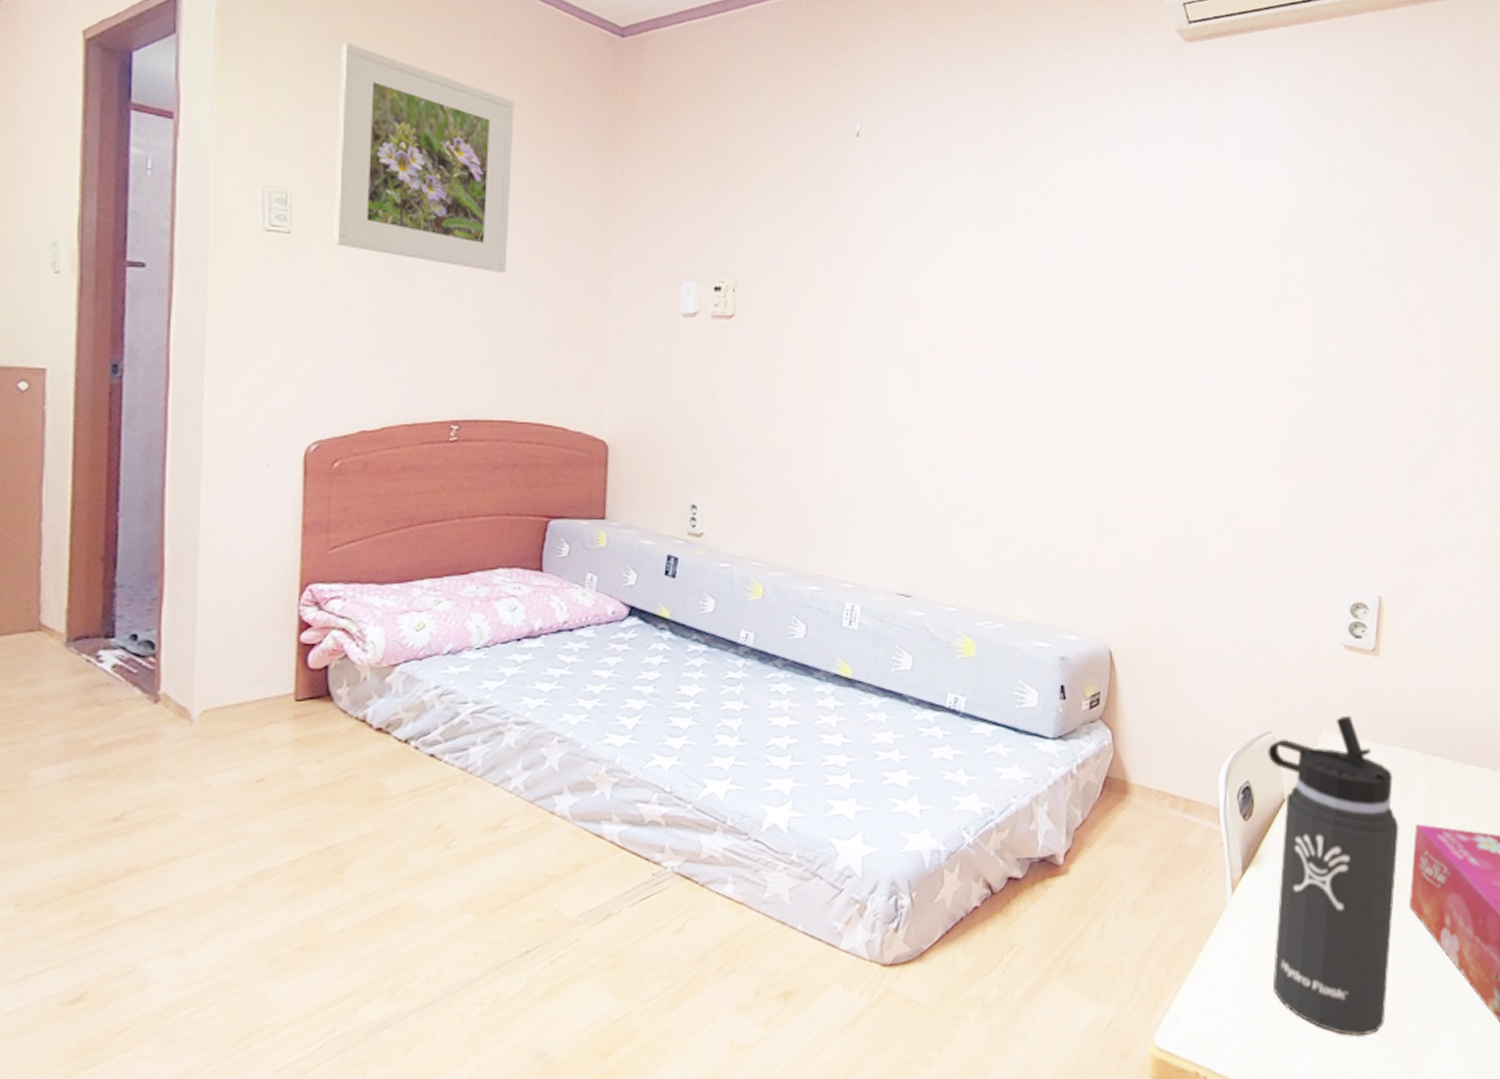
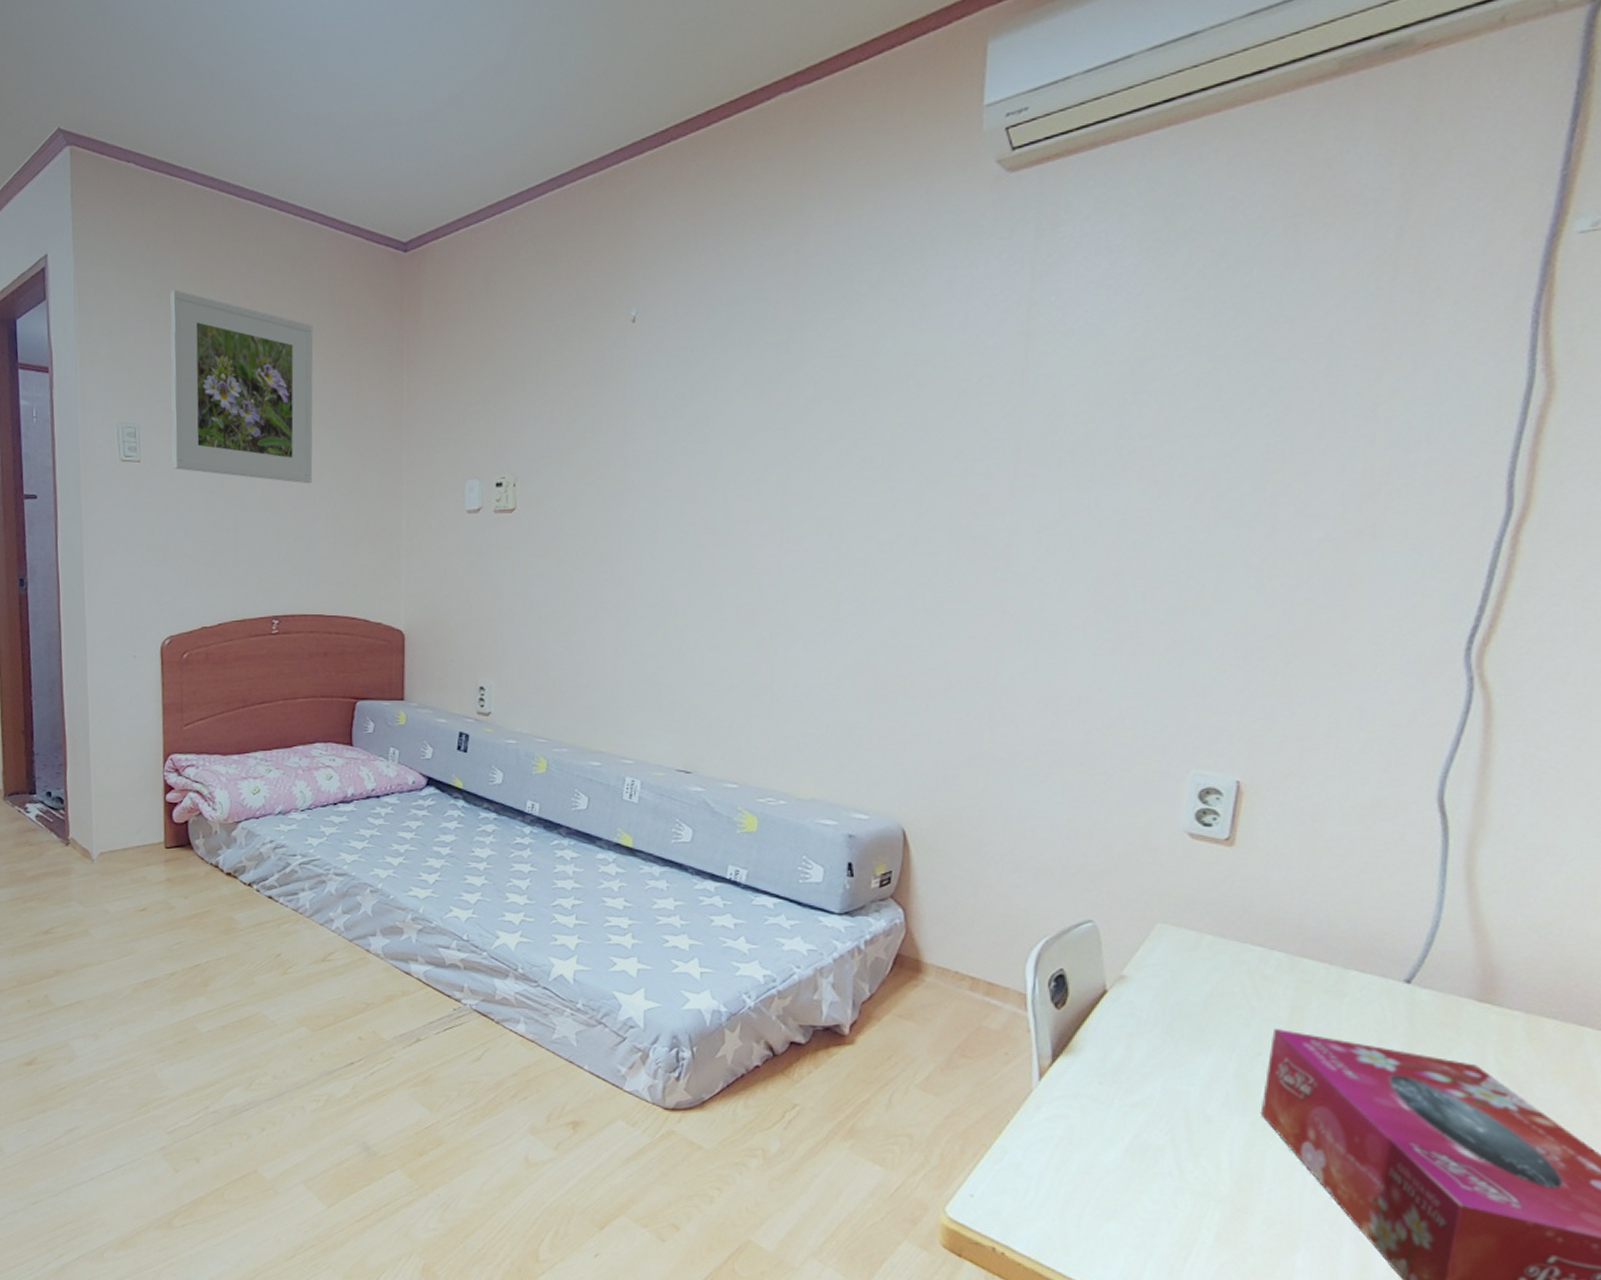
thermos bottle: present [1266,715,1399,1037] -> none [1084,908,1252,1239]

